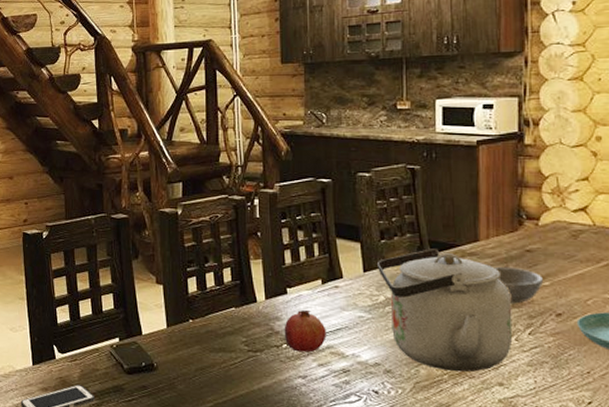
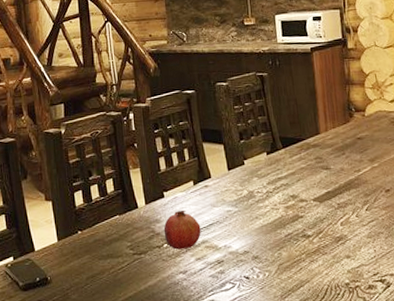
kettle: present [376,249,513,372] -> none [238,144,354,251]
bowl: present [494,266,544,304] -> none [333,153,374,185]

